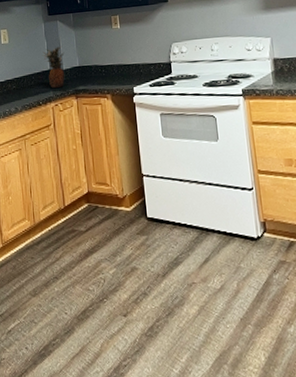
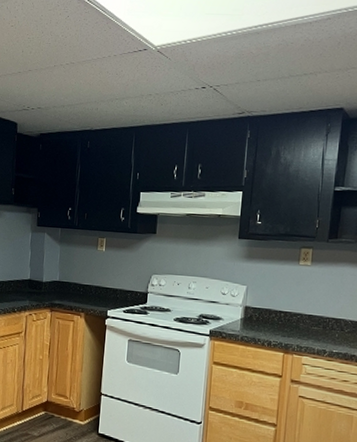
pineapple: present [42,46,65,88] -> none [25,258,47,298]

